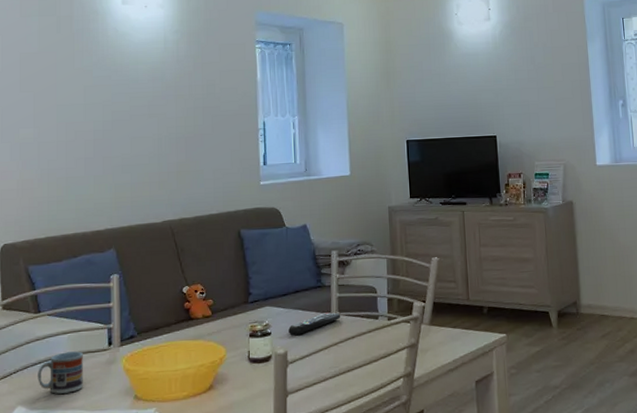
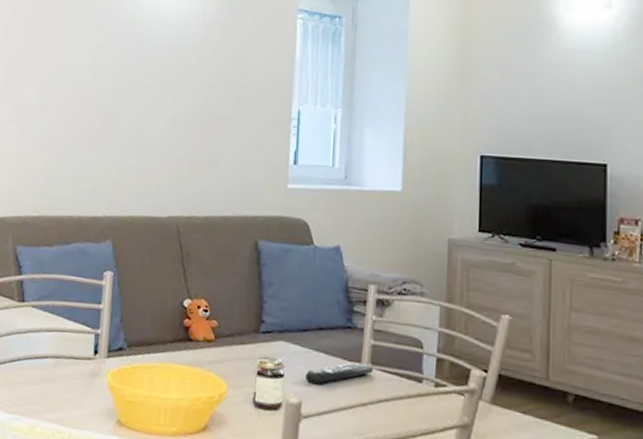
cup: present [38,351,83,394] -> none [14,352,65,402]

